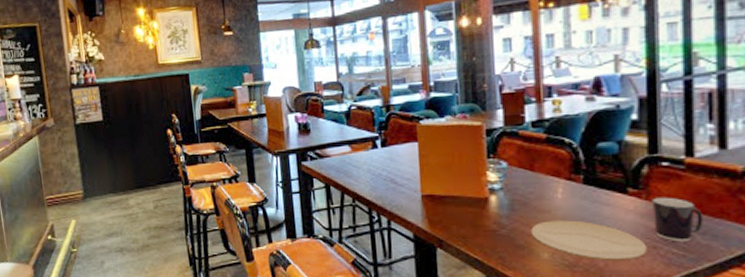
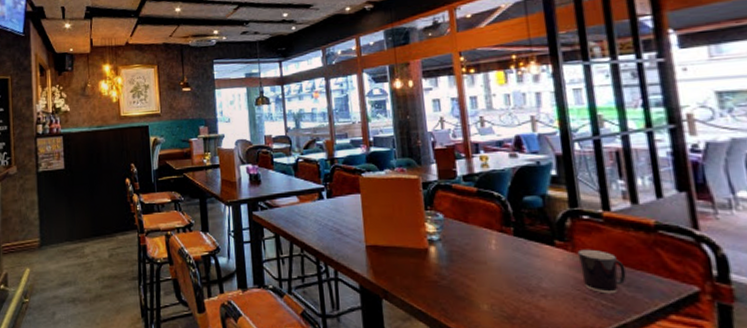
plate: present [531,220,647,262] -> none [469,271,578,314]

